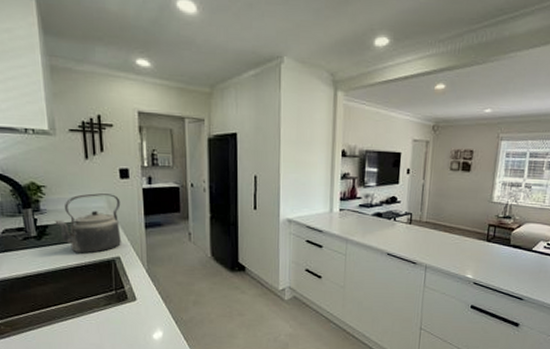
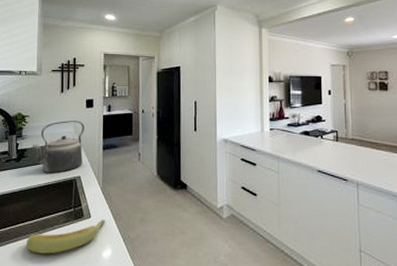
banana: none [62,302,154,337] -> present [26,219,105,254]

